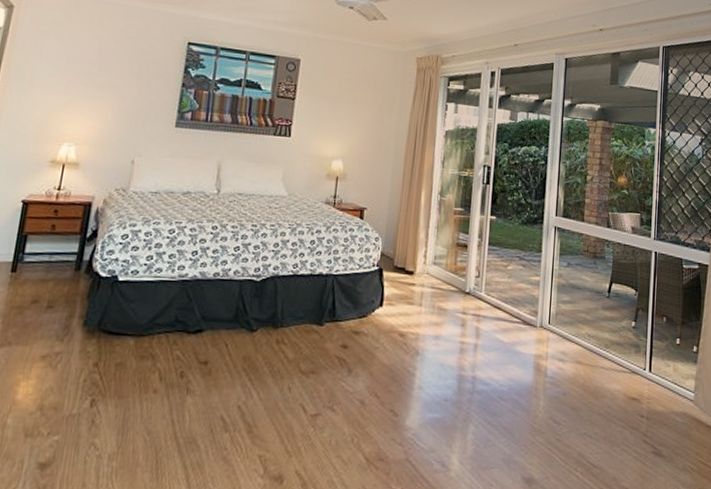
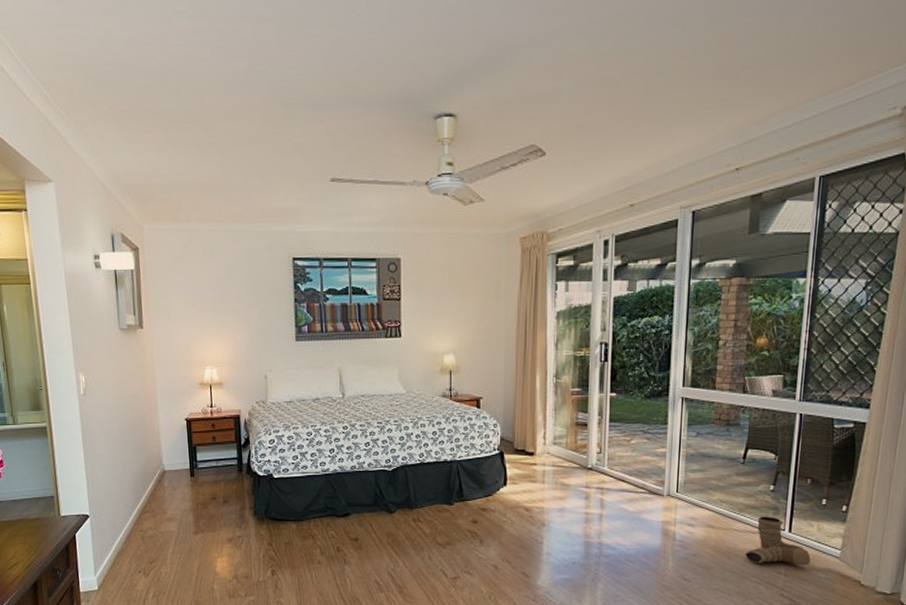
boots: none [610,353,669,409] -> present [744,516,811,565]

